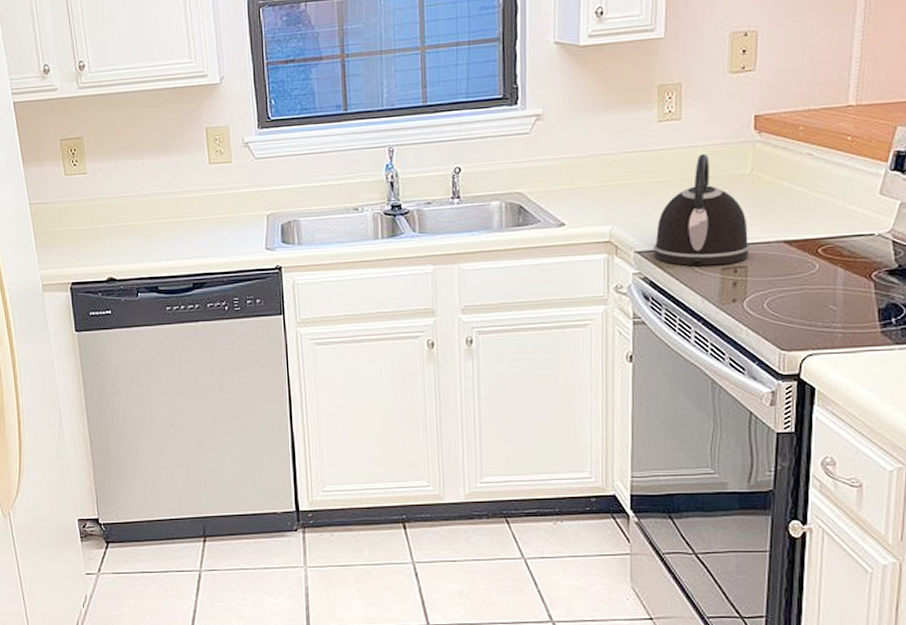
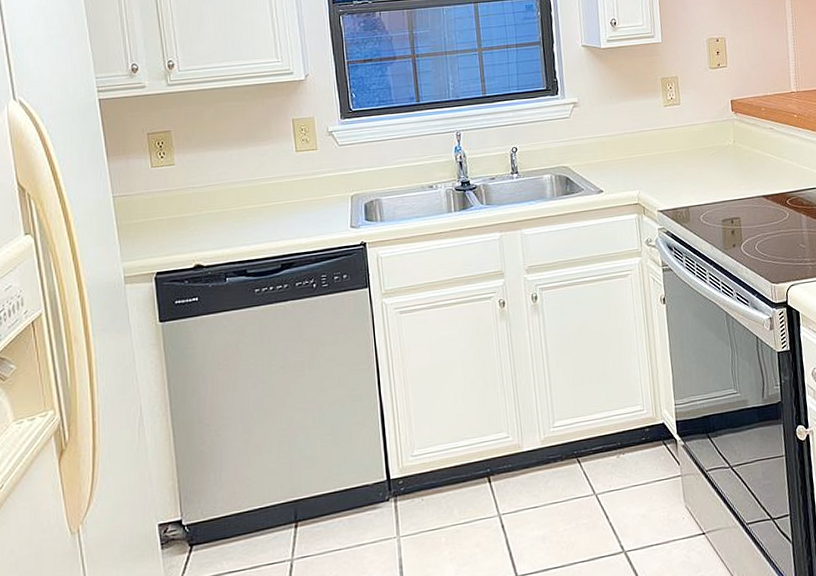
kettle: present [653,154,750,266] -> none [671,130,740,220]

